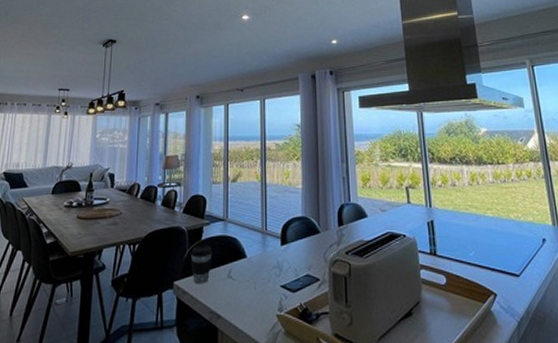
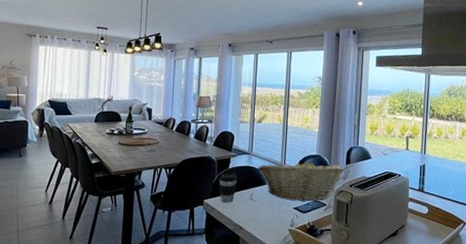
fruit basket: none [235,223,337,277] -> present [258,159,345,201]

